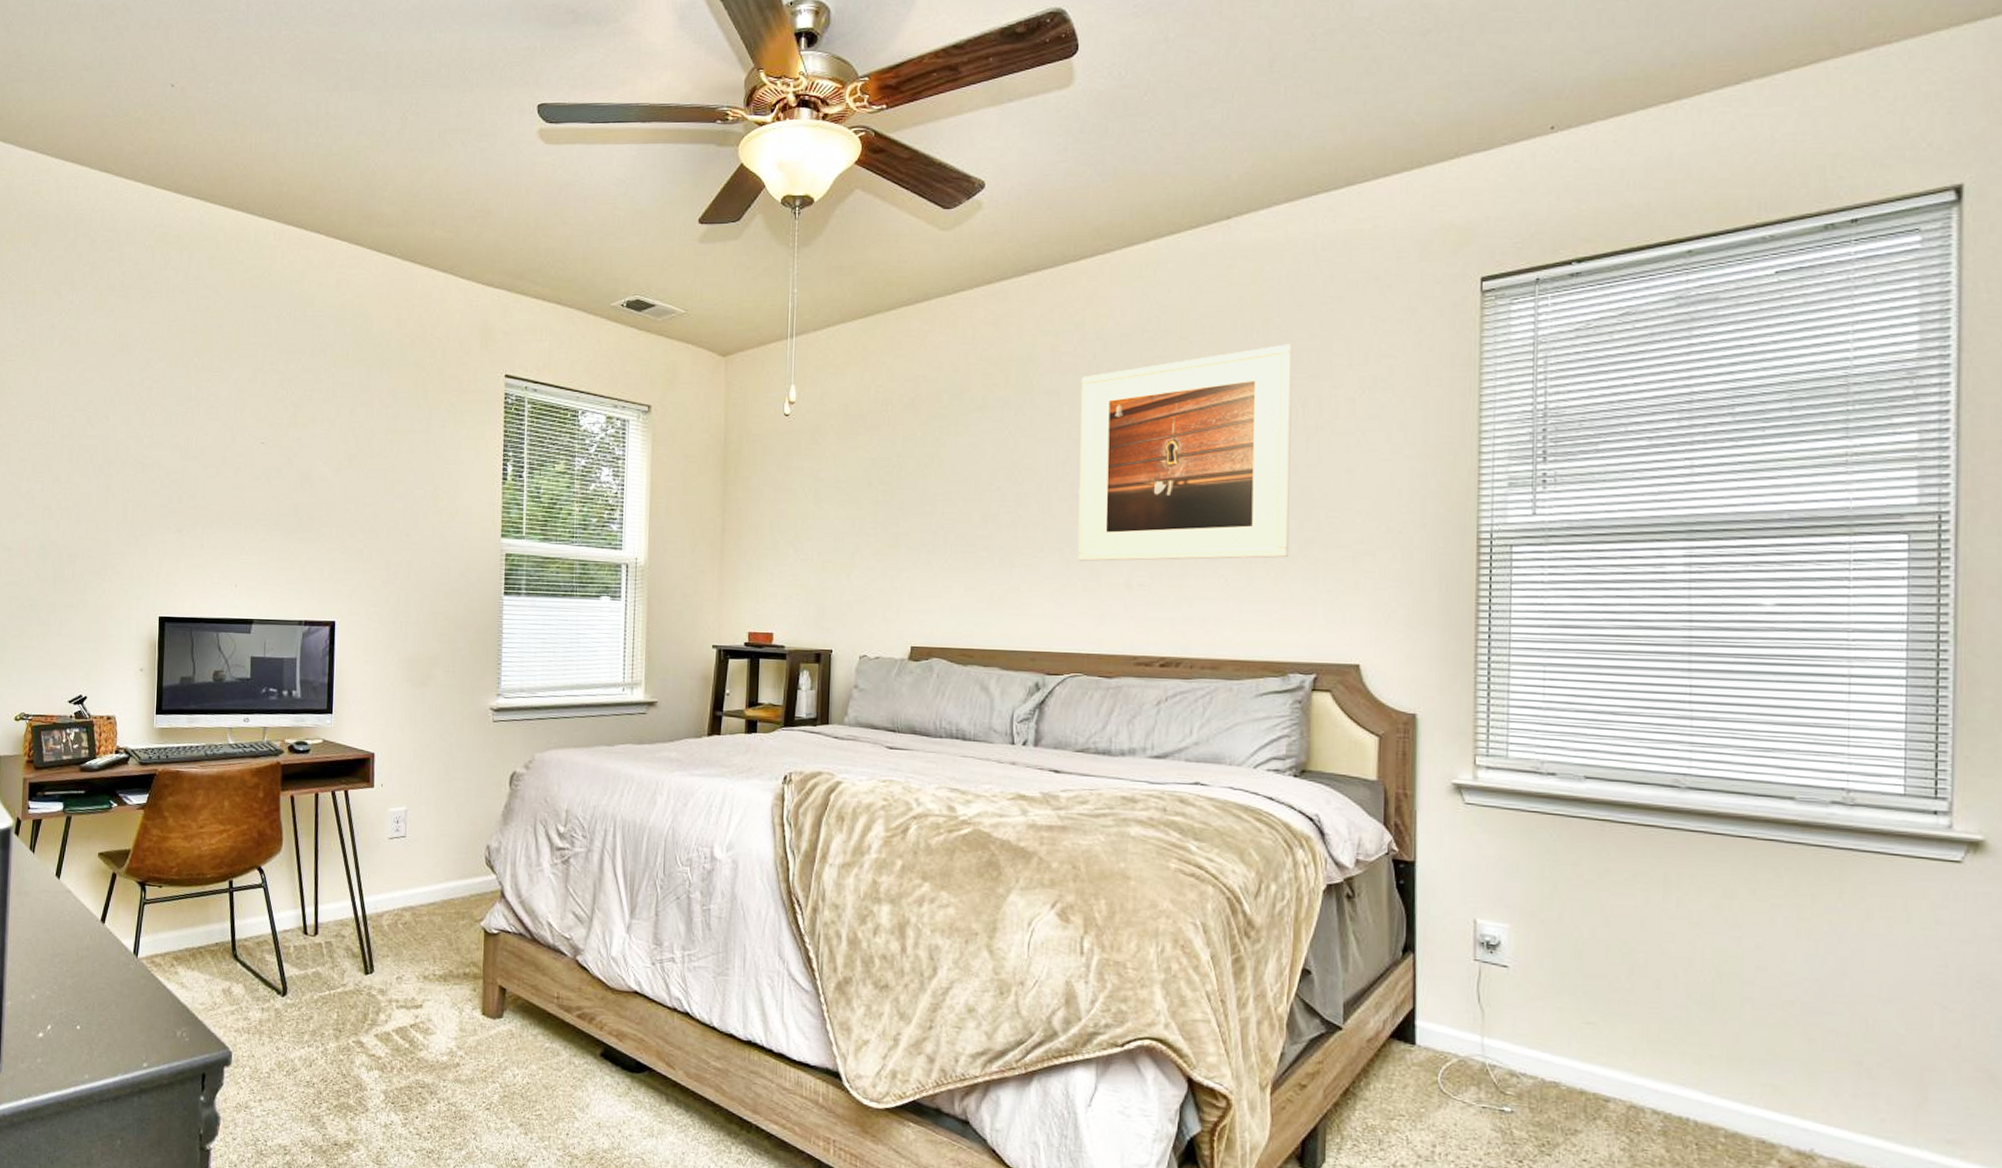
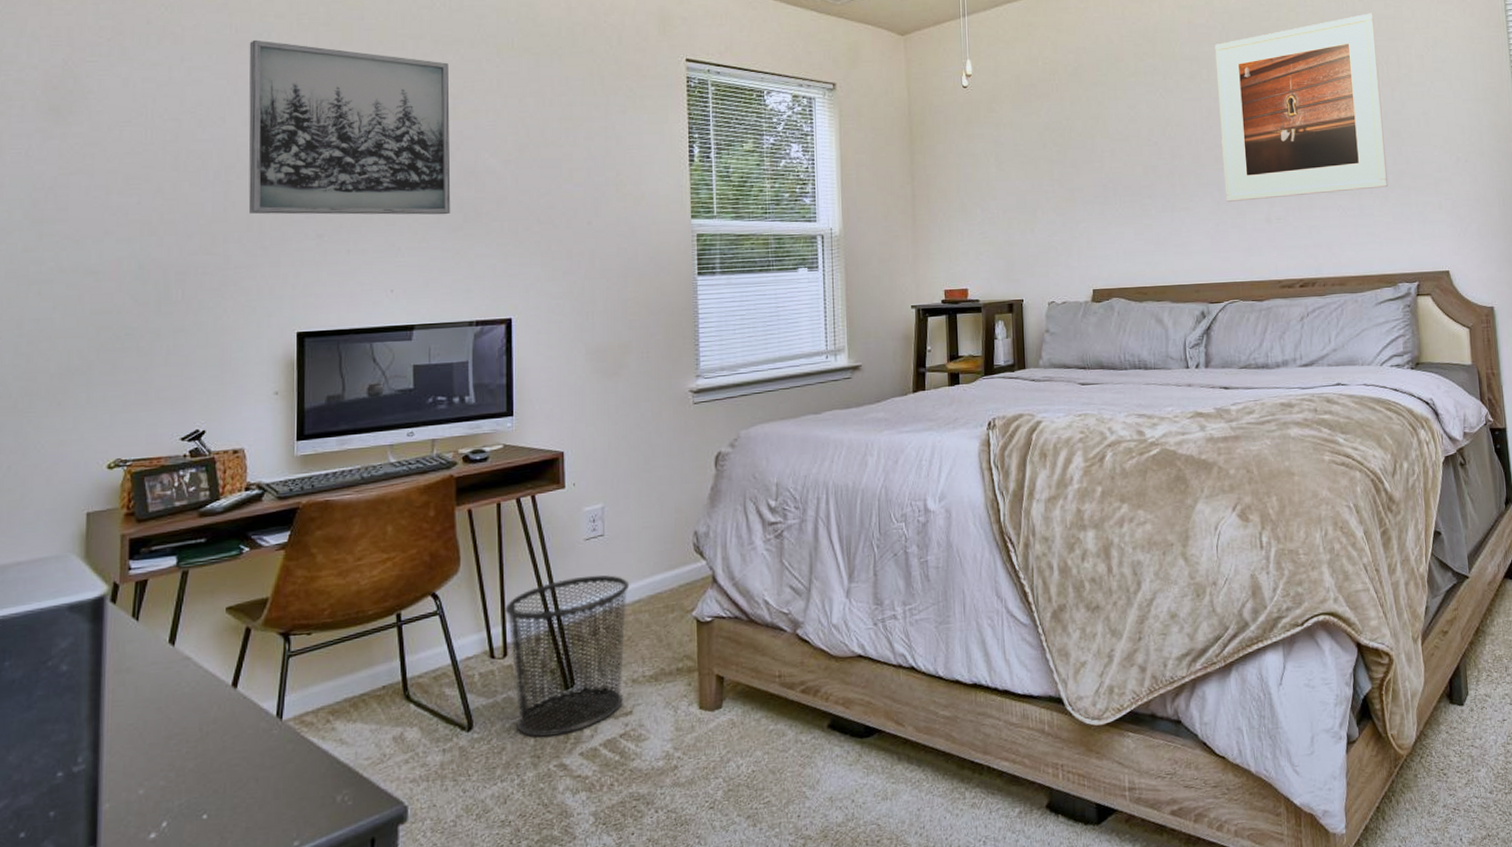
wall art: none [125,344,291,518] -> present [248,39,451,215]
waste bin: none [318,872,426,1016] -> present [505,575,630,738]

